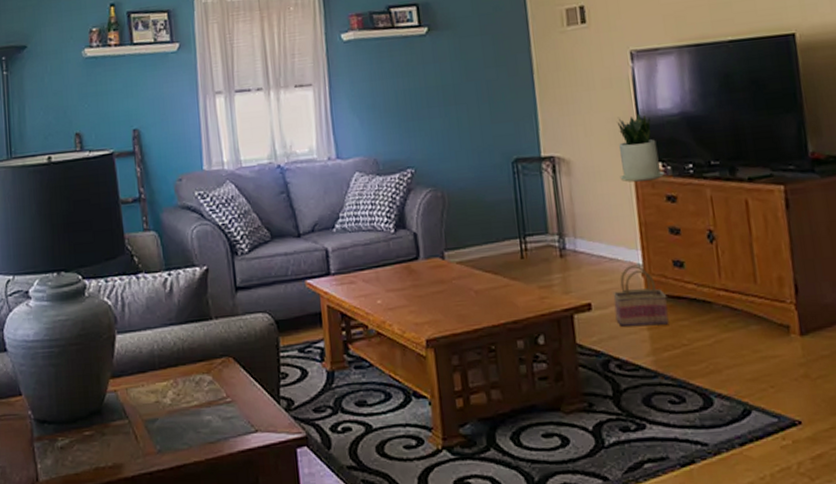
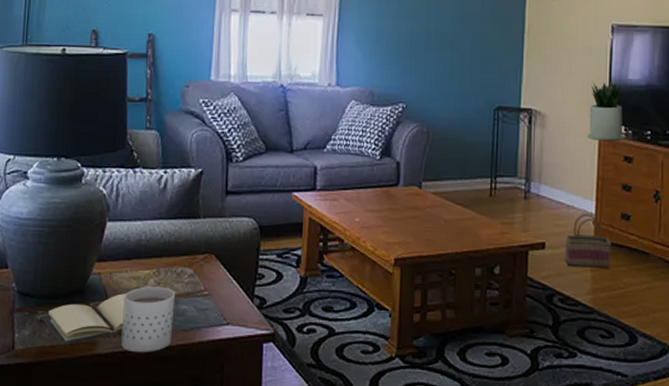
book: none [63,409,148,473] -> present [42,293,126,346]
mug: none [143,398,200,473] -> present [121,286,176,353]

